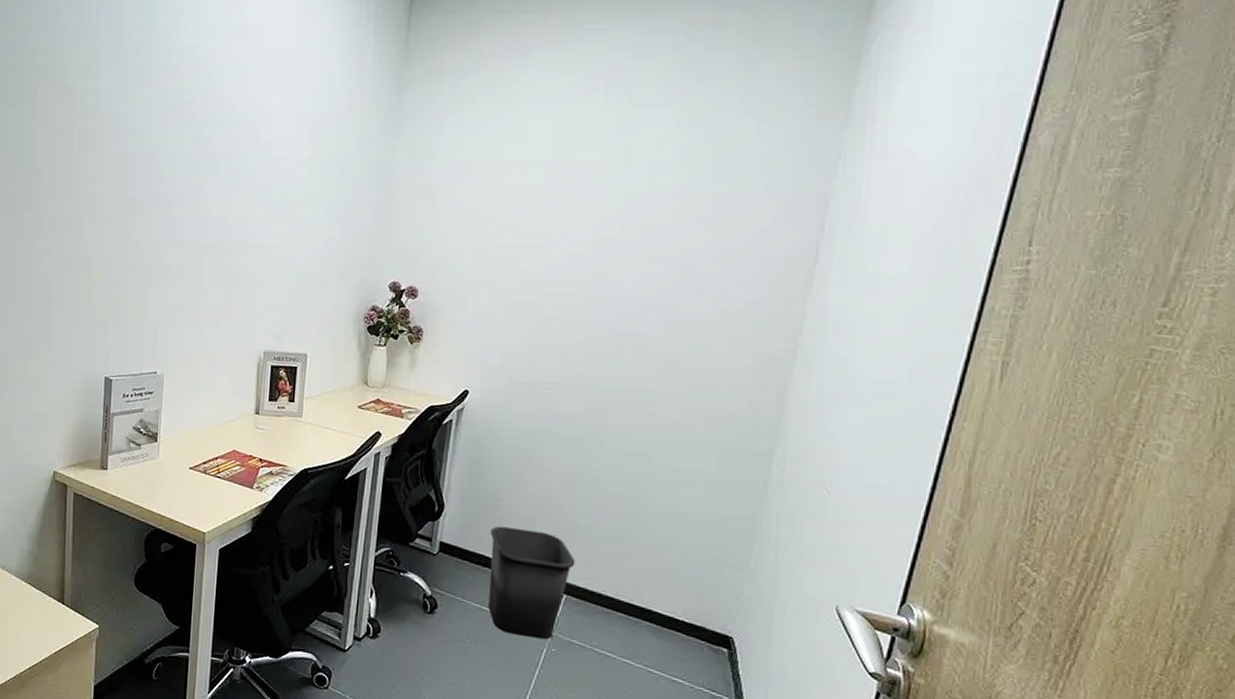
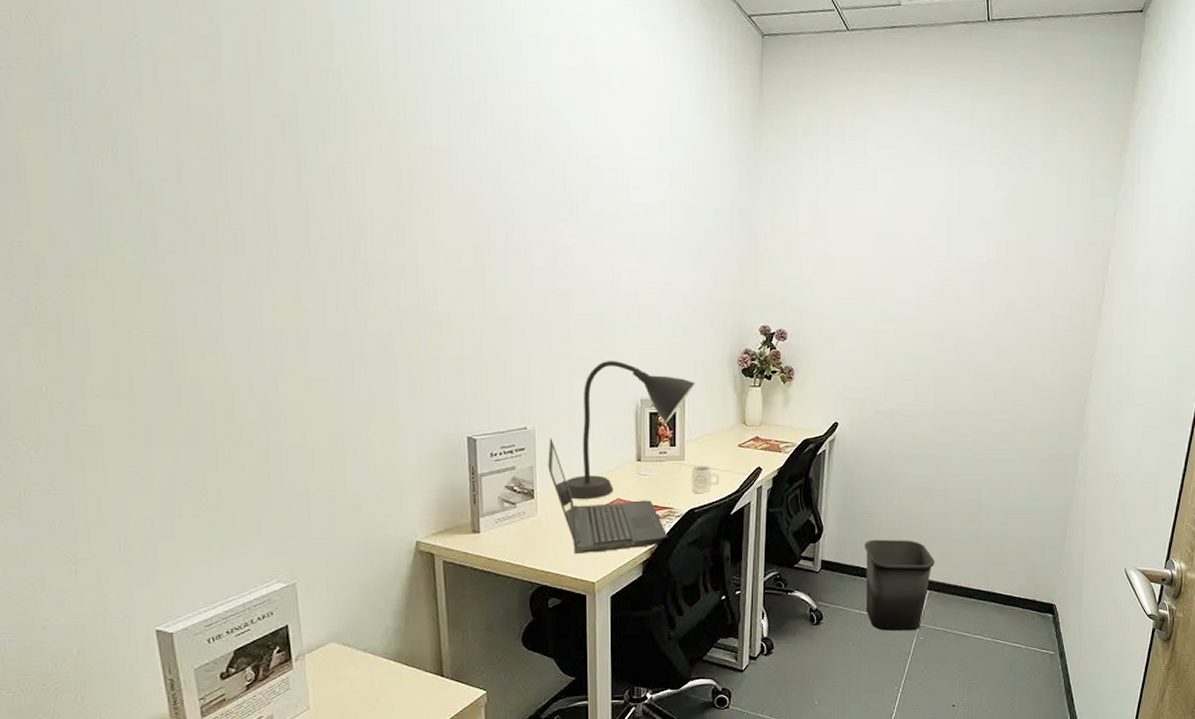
laptop computer: none [172,383,280,503] -> present [548,438,668,555]
desk lamp: none [187,311,319,449] -> present [565,361,696,500]
mug: none [306,423,336,455] -> present [691,465,719,494]

